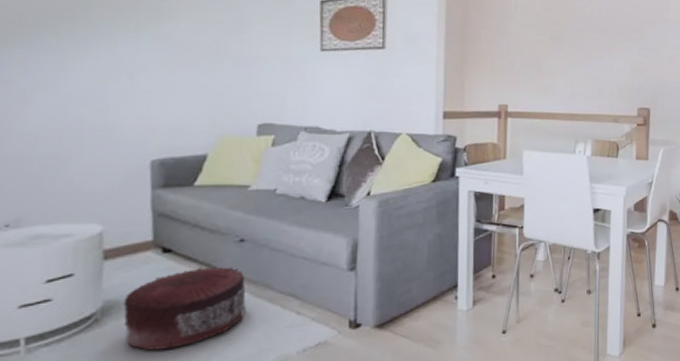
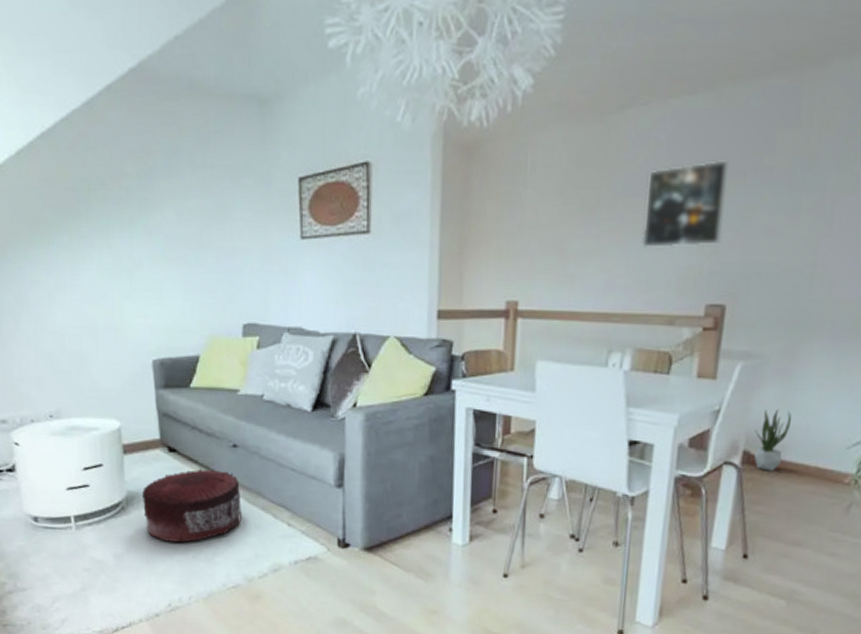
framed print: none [593,12,645,68] -> present [641,160,729,248]

